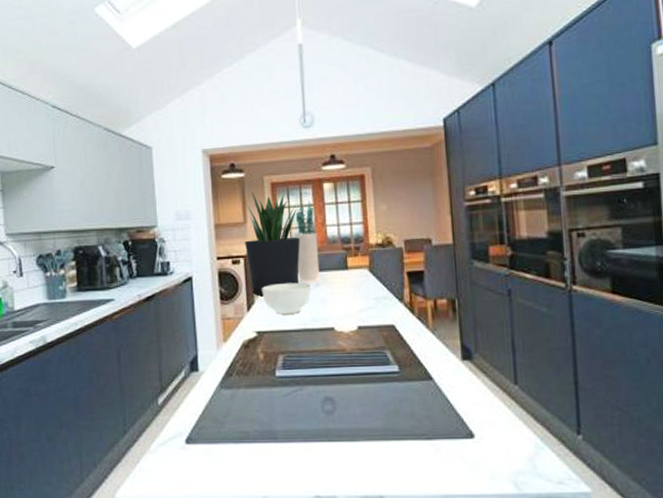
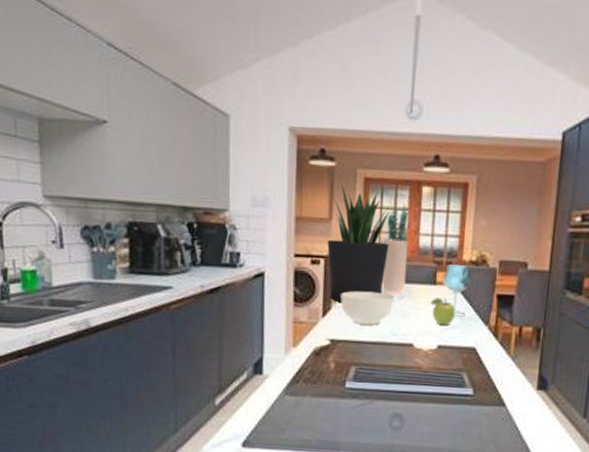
fruit: none [345,281,370,307] -> present [430,298,455,325]
wine glass: none [353,248,381,297] -> present [443,264,472,317]

